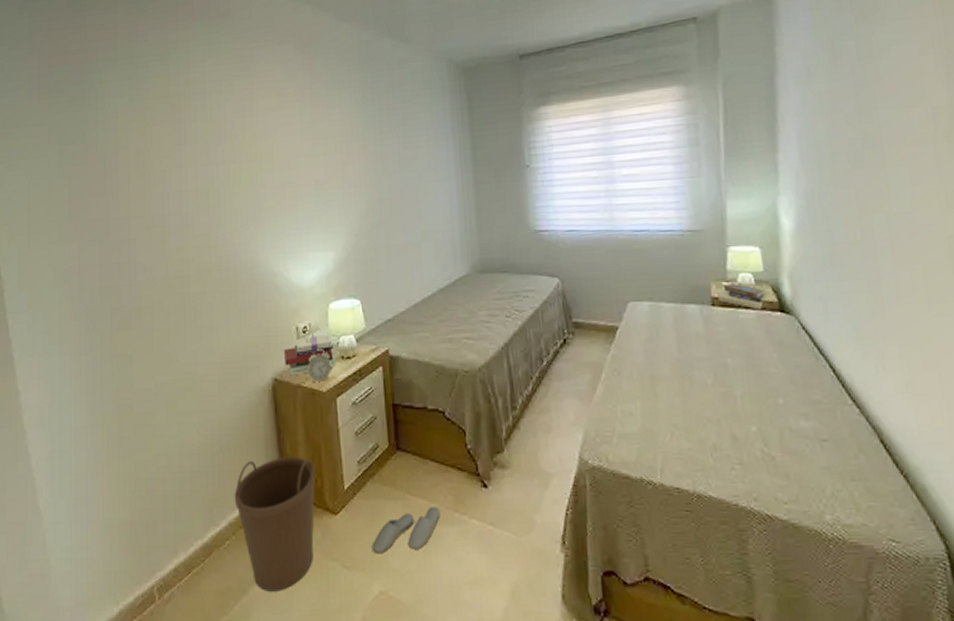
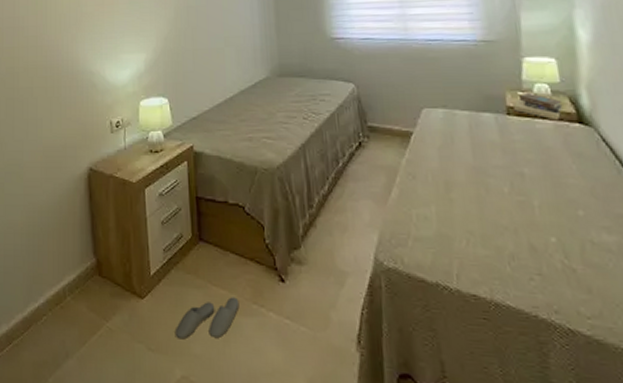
basket: present [234,456,316,591] -> none [51,241,125,368]
books: present [284,334,337,376] -> none [99,129,146,167]
alarm clock: present [308,349,331,382] -> none [120,143,141,172]

